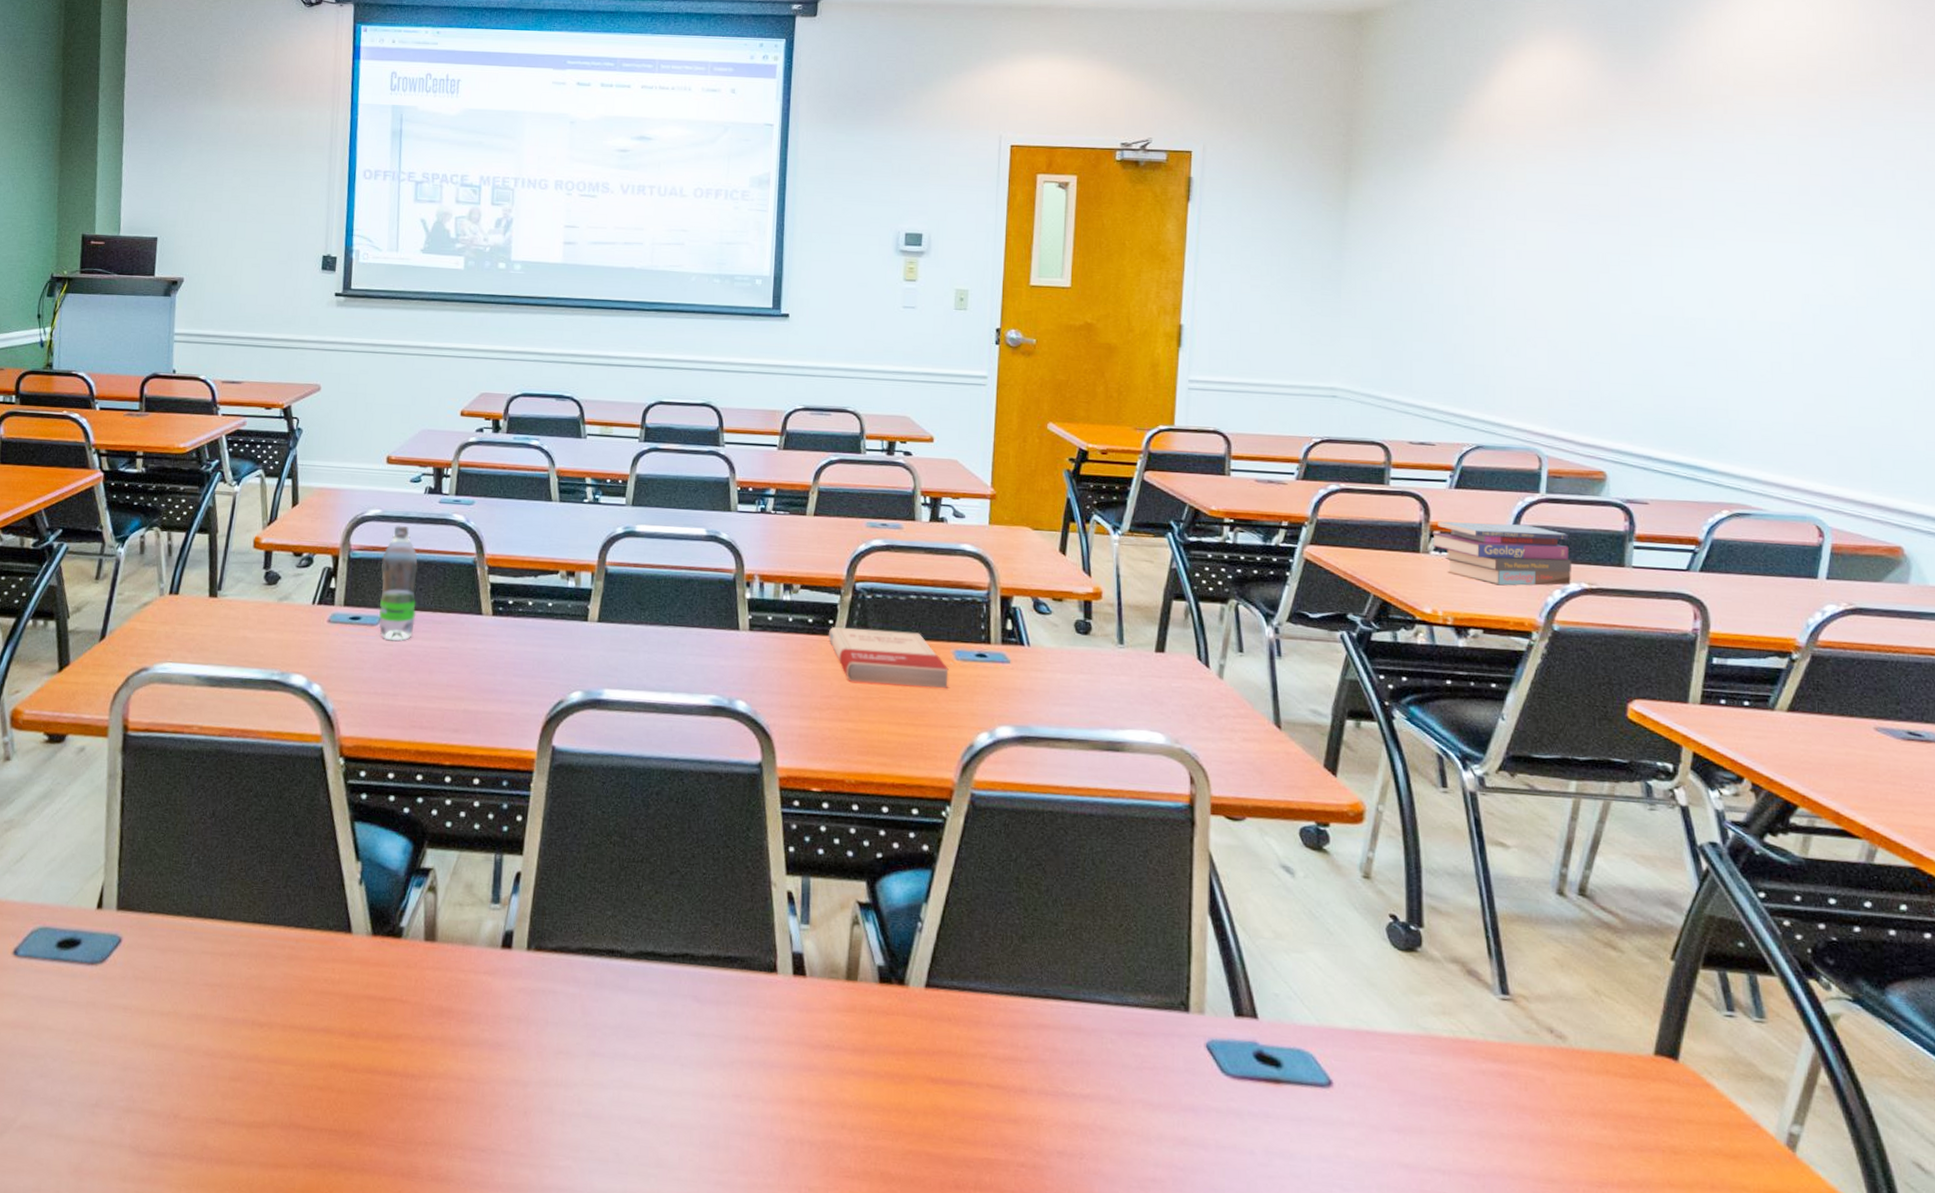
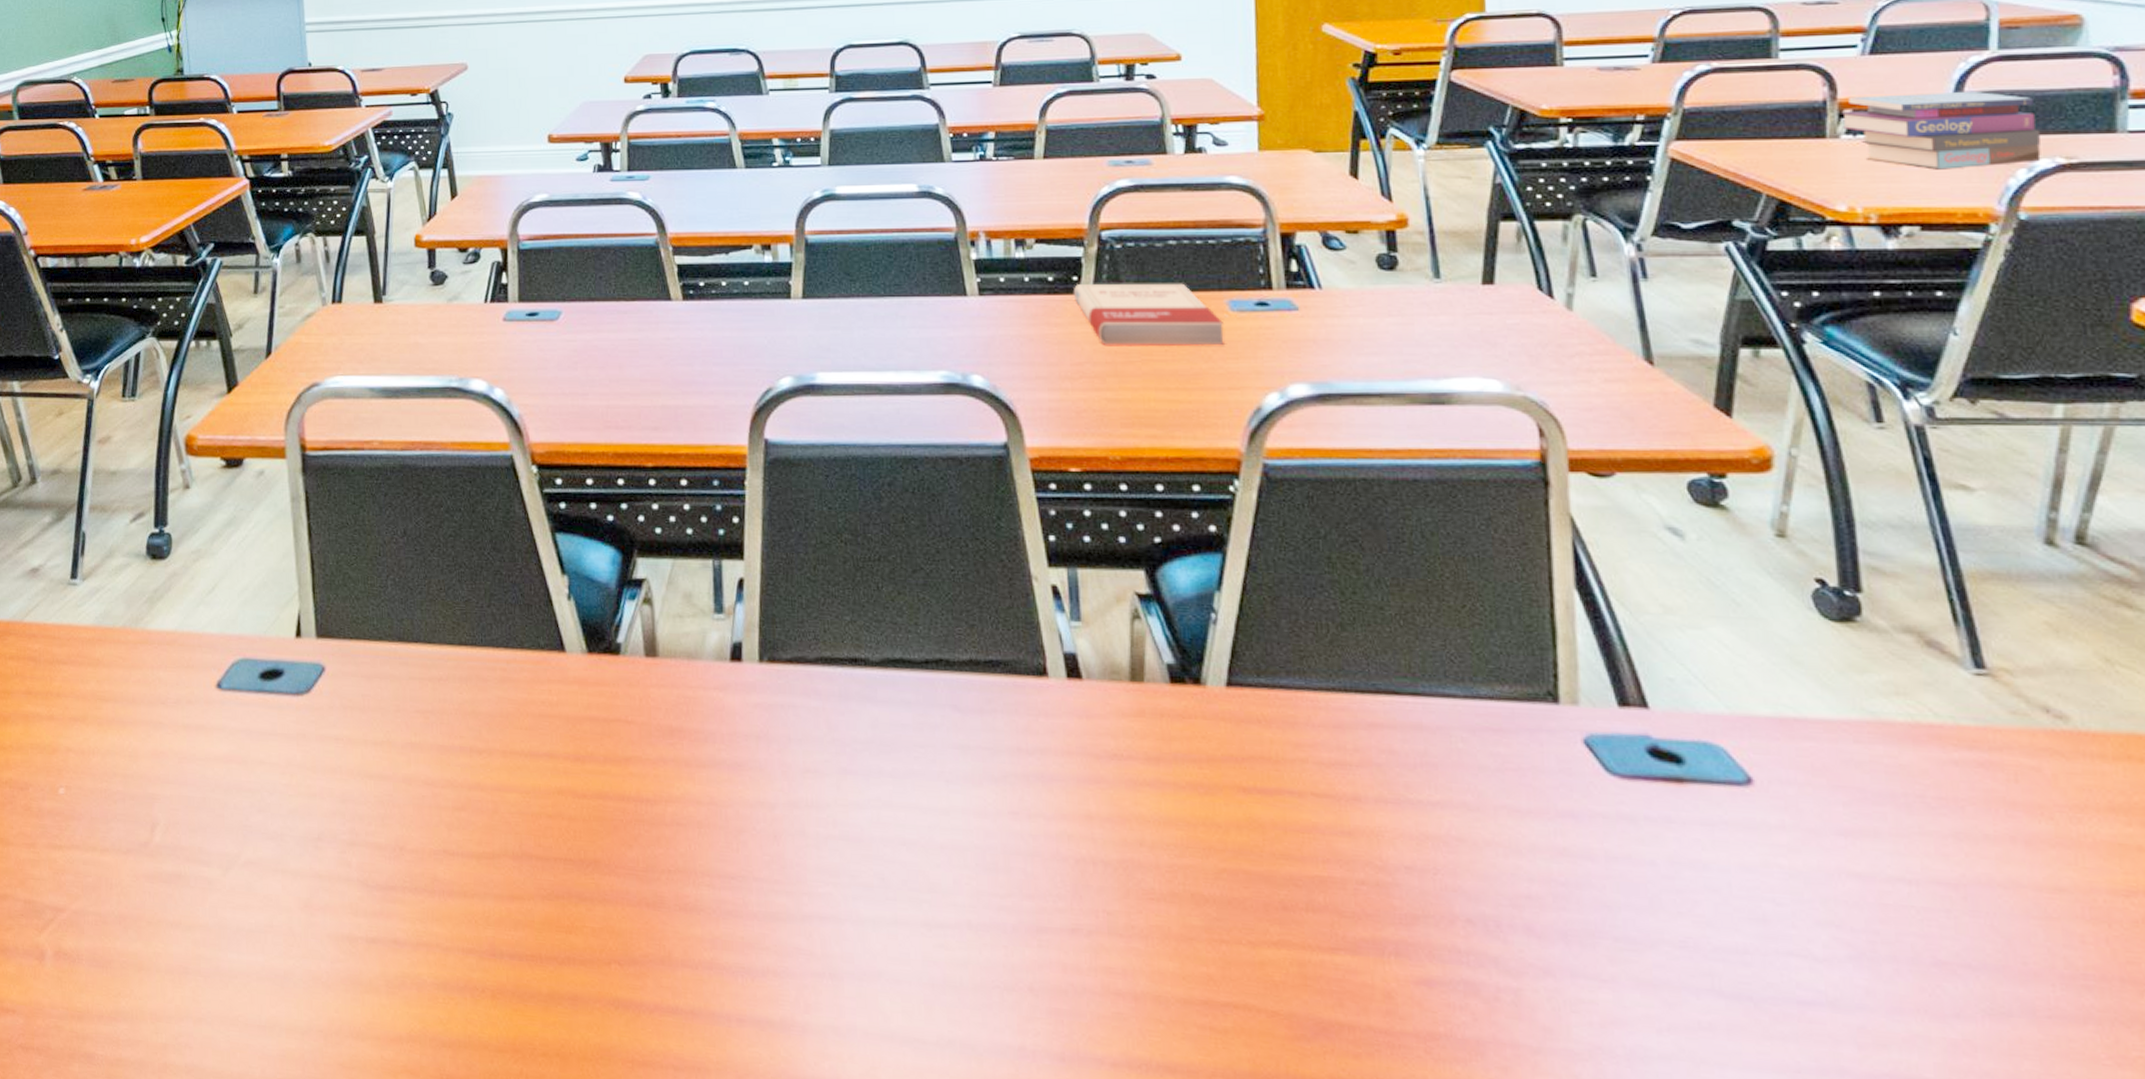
bottle: present [379,525,418,641] -> none [555,209,599,336]

